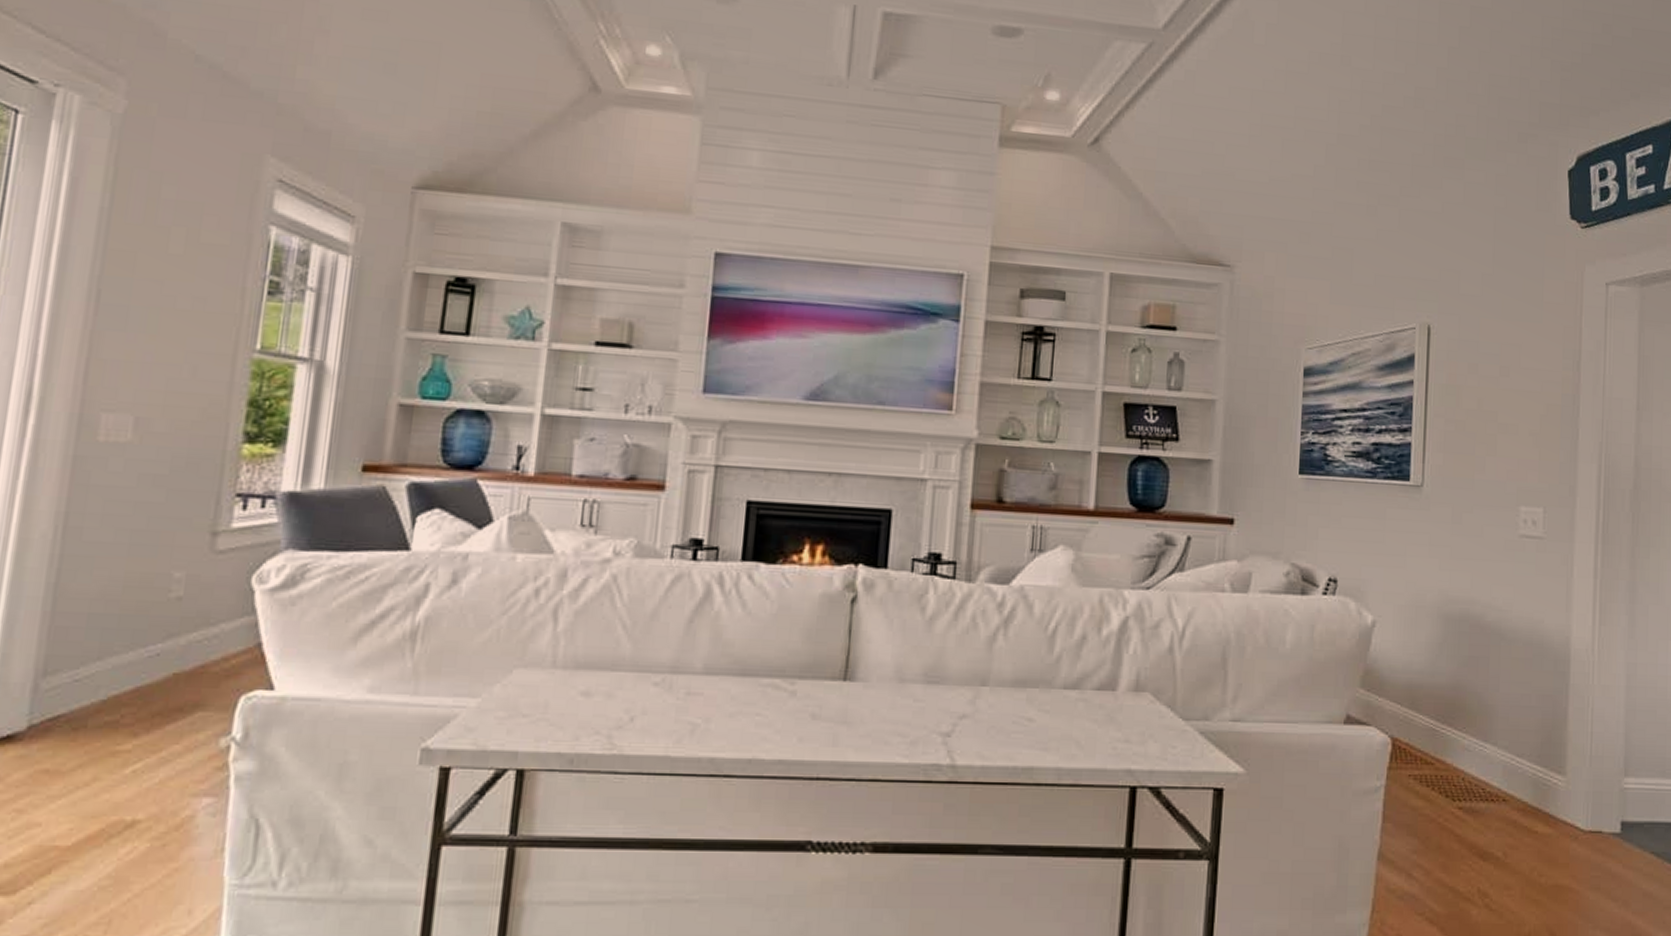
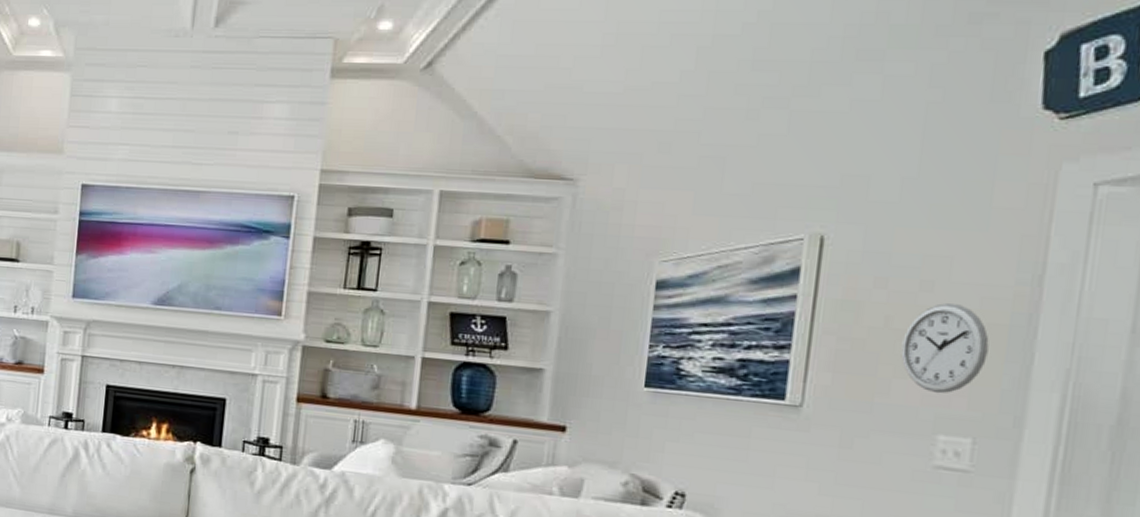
wall clock: none [1491,387,1549,469] -> present [901,303,989,394]

